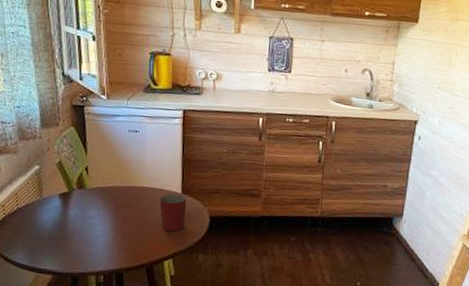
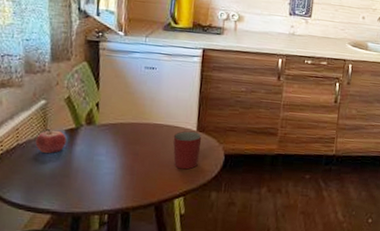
fruit: none [33,192,61,217] -> present [35,128,67,154]

